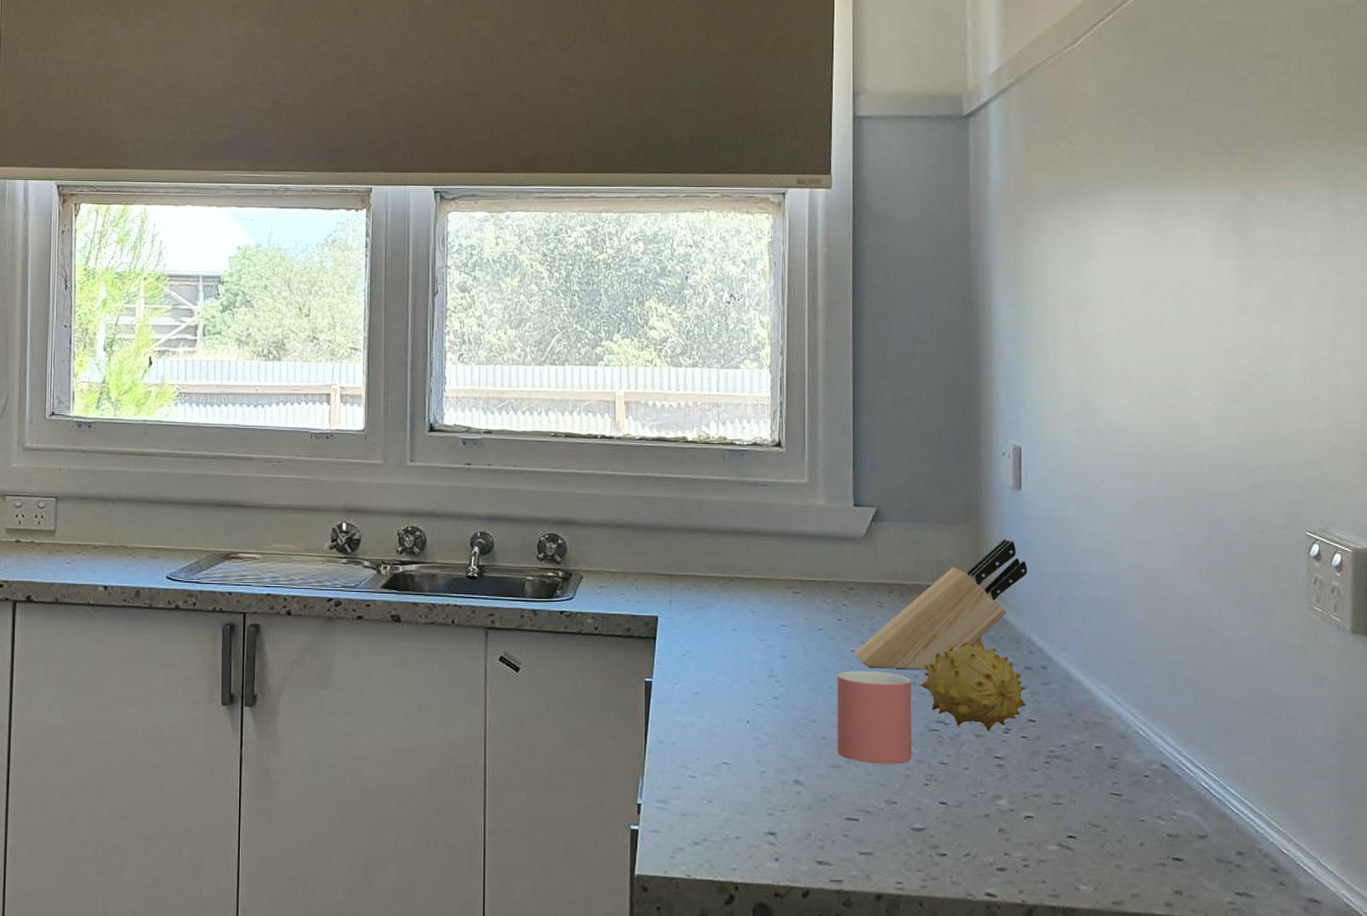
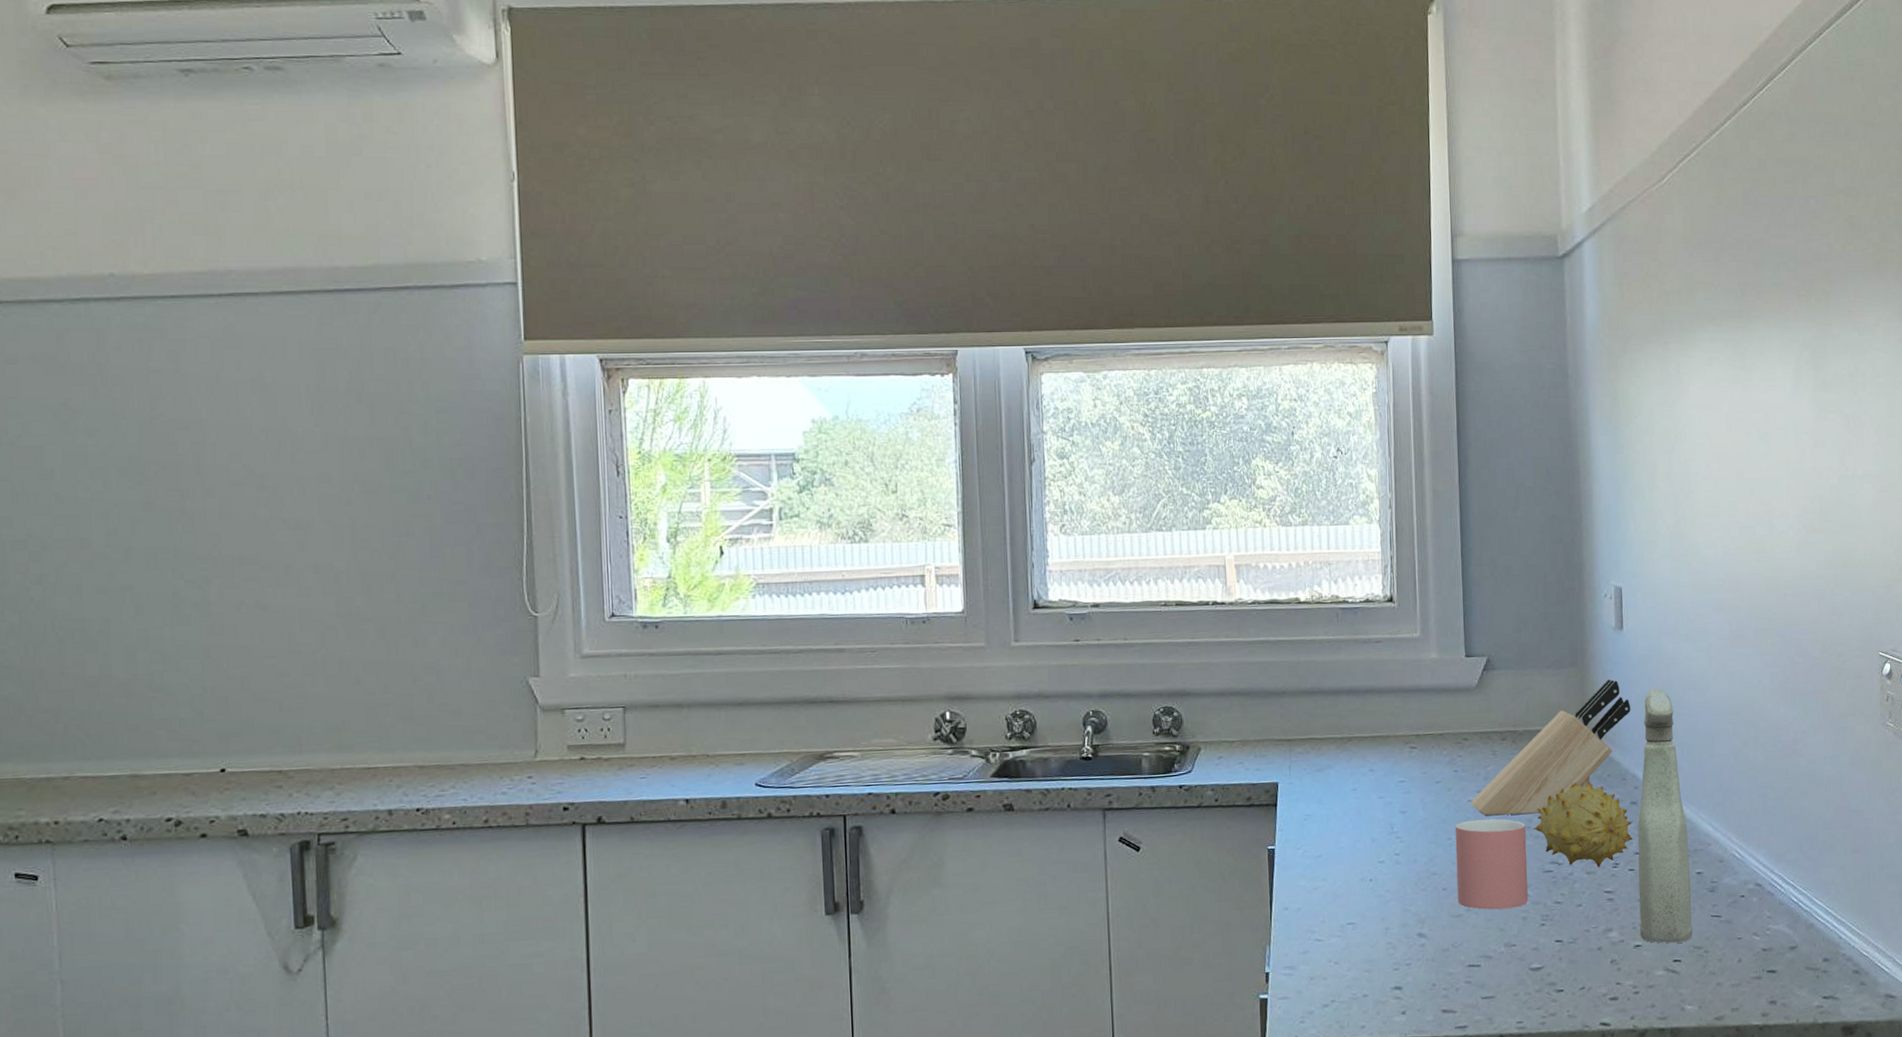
spray bottle: none [1031,552,1090,818] -> present [1637,688,1693,944]

